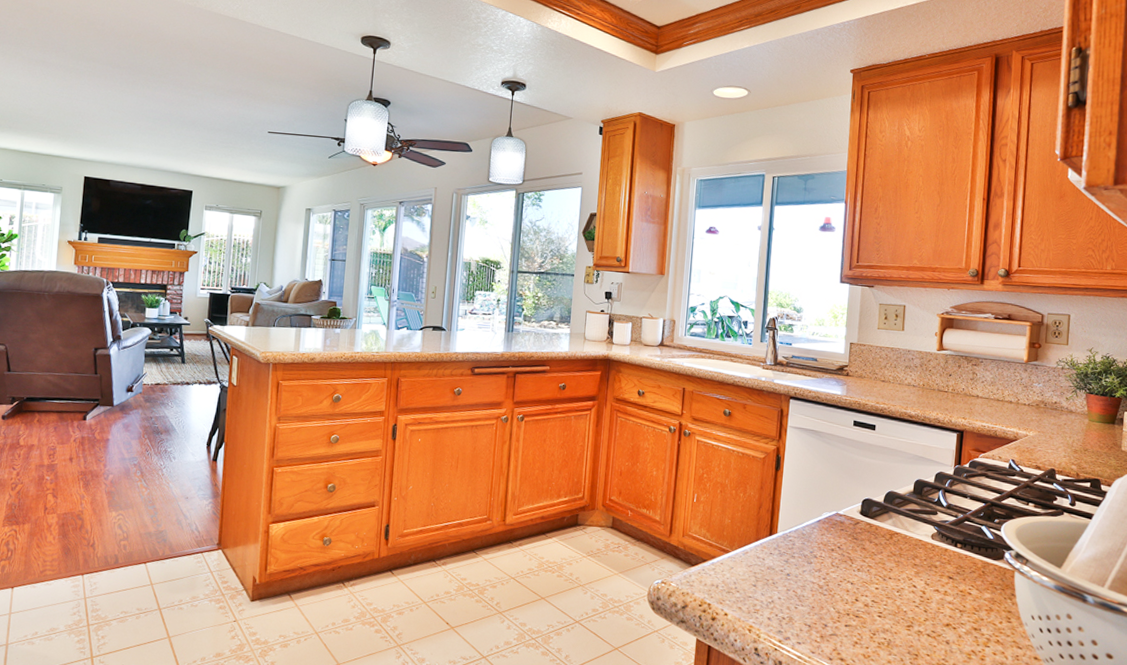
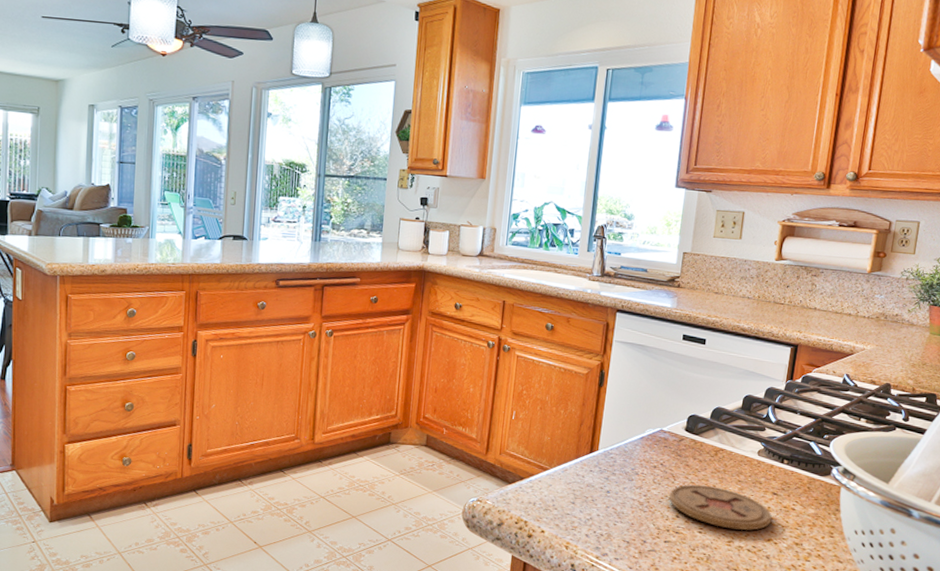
coaster: none [848,568,949,615] -> present [669,484,772,531]

